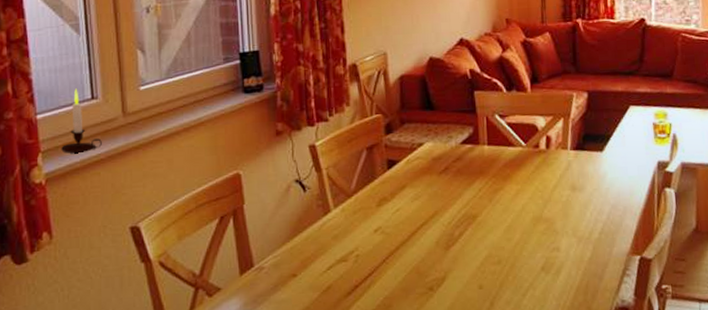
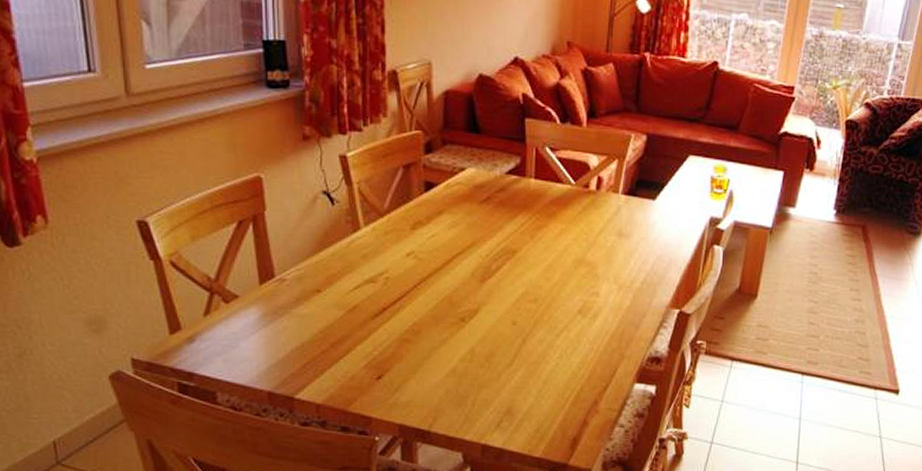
candle: present [61,88,102,154] -> none [54,57,102,133]

